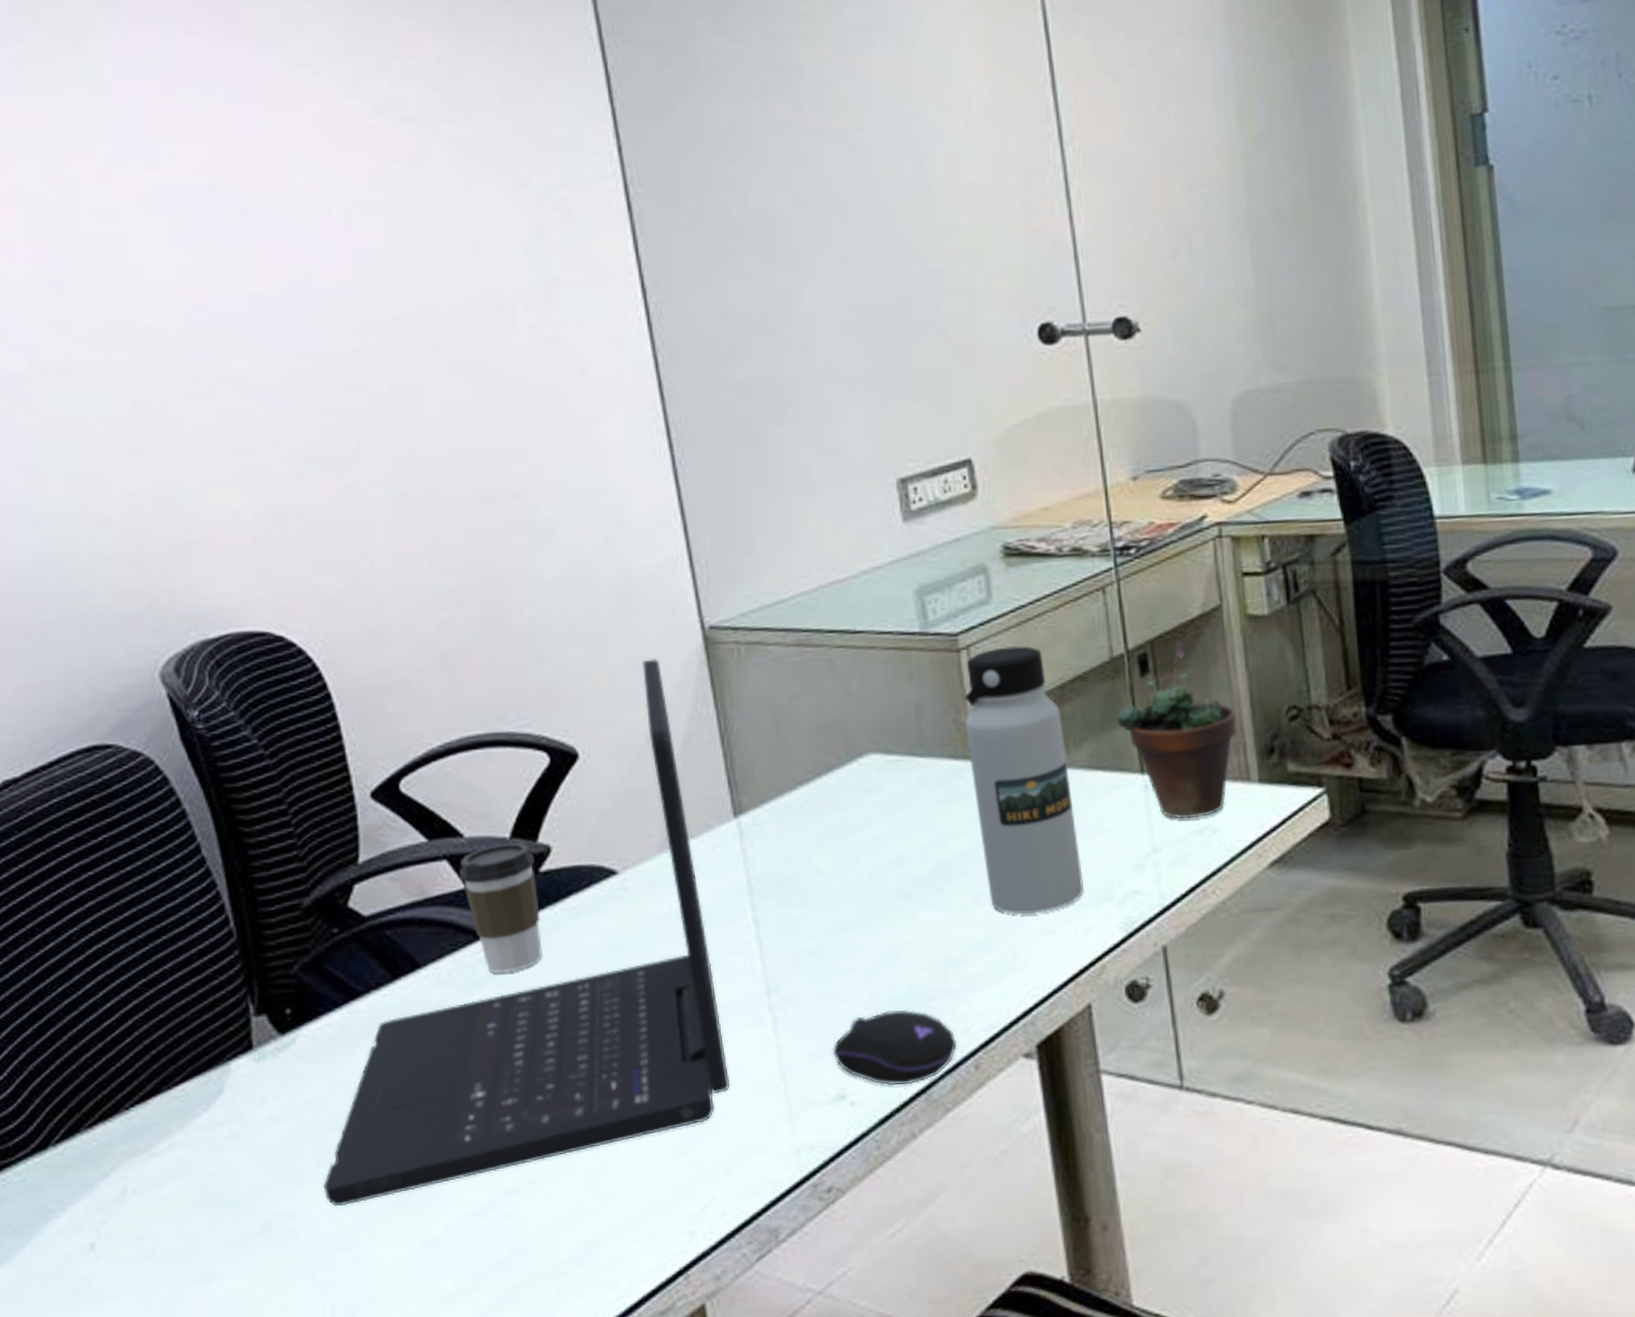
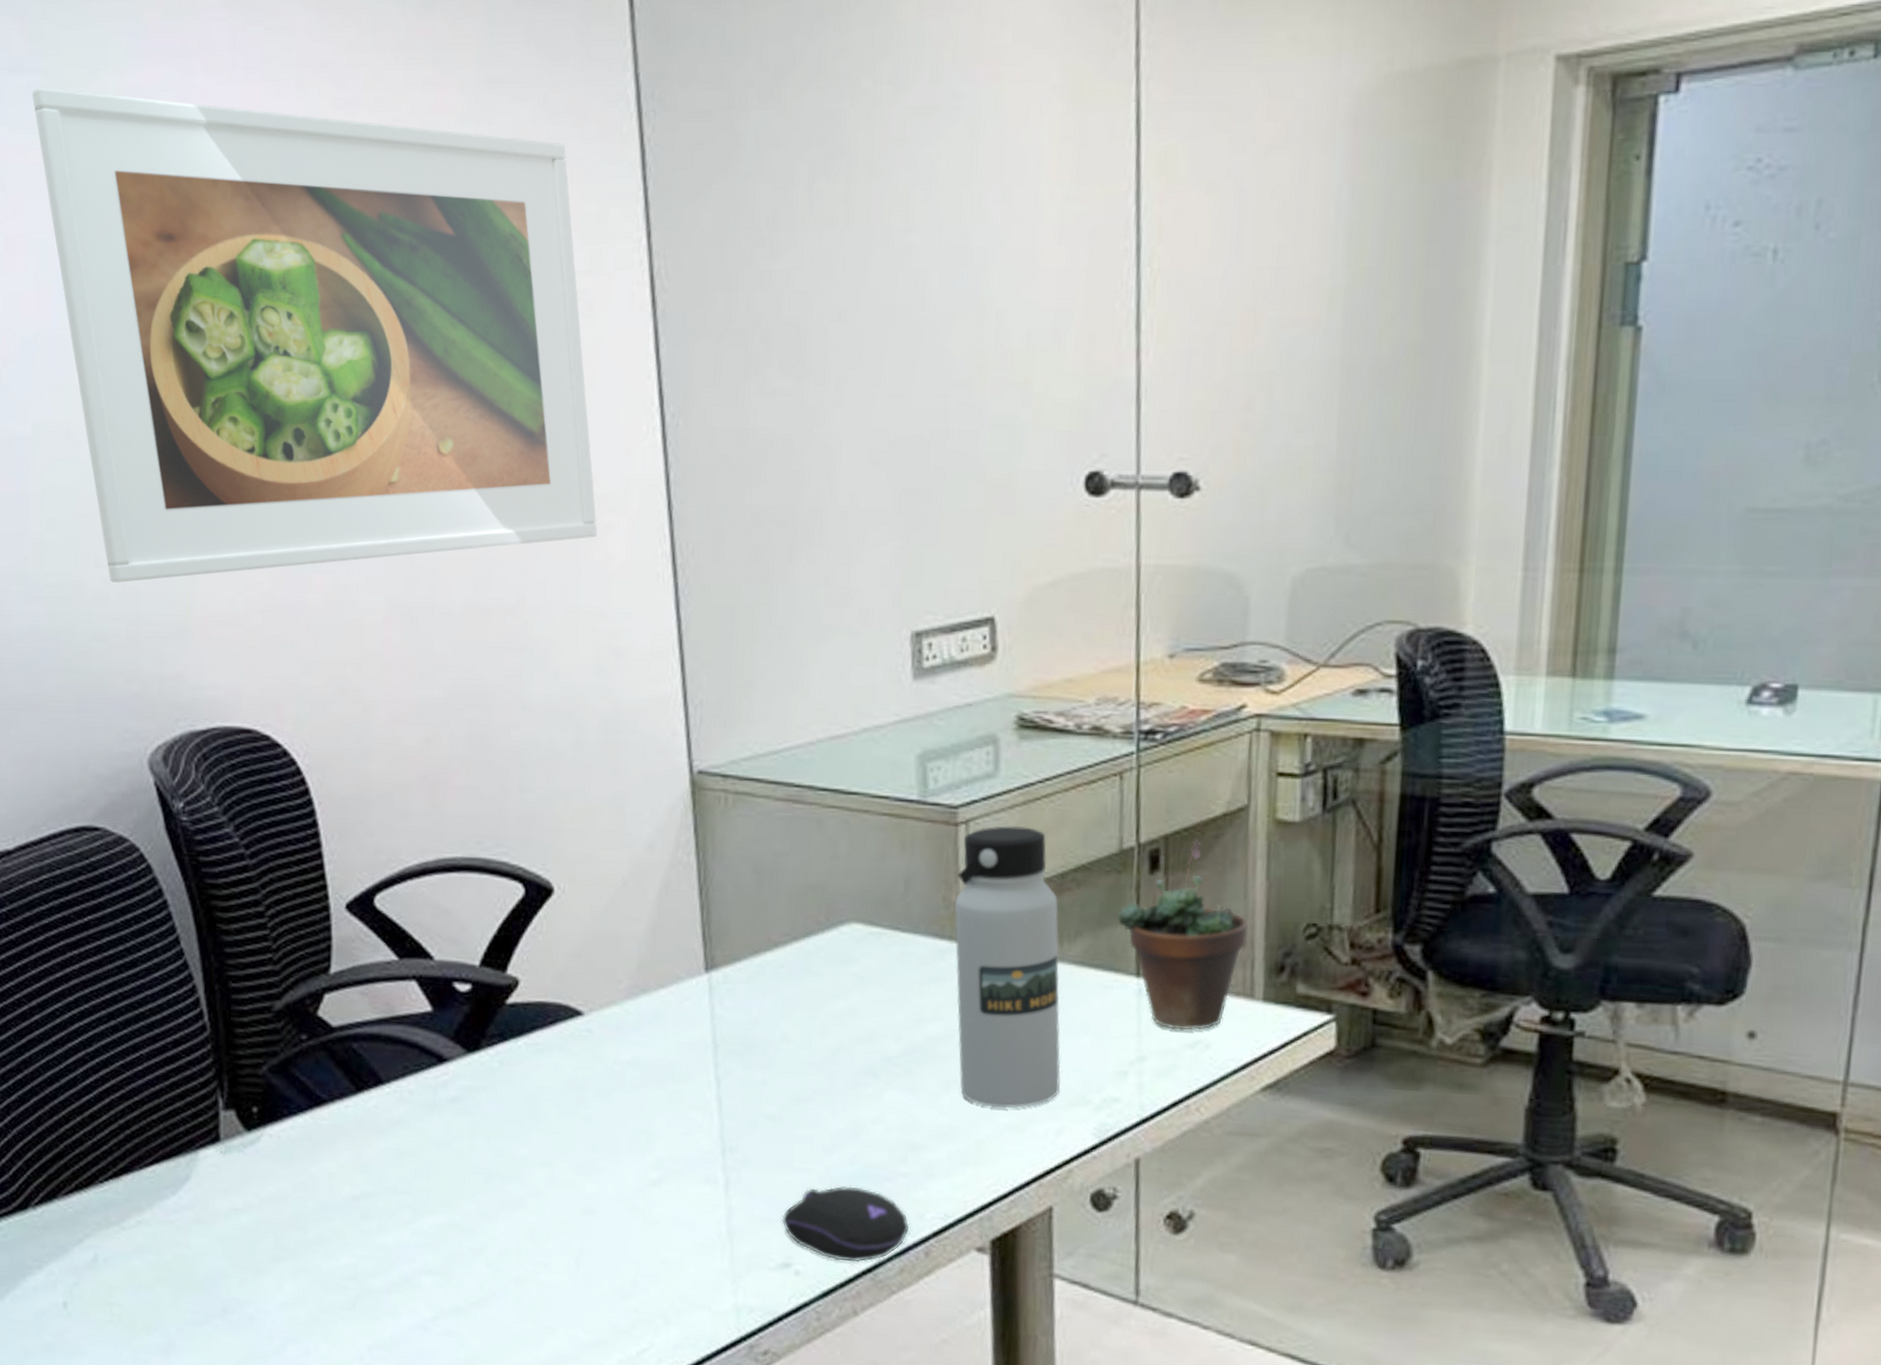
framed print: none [18,57,593,505] -> present [32,87,597,583]
laptop: present [323,659,730,1207] -> none [279,799,677,1302]
coffee cup: present [459,842,542,973] -> none [426,970,503,1100]

